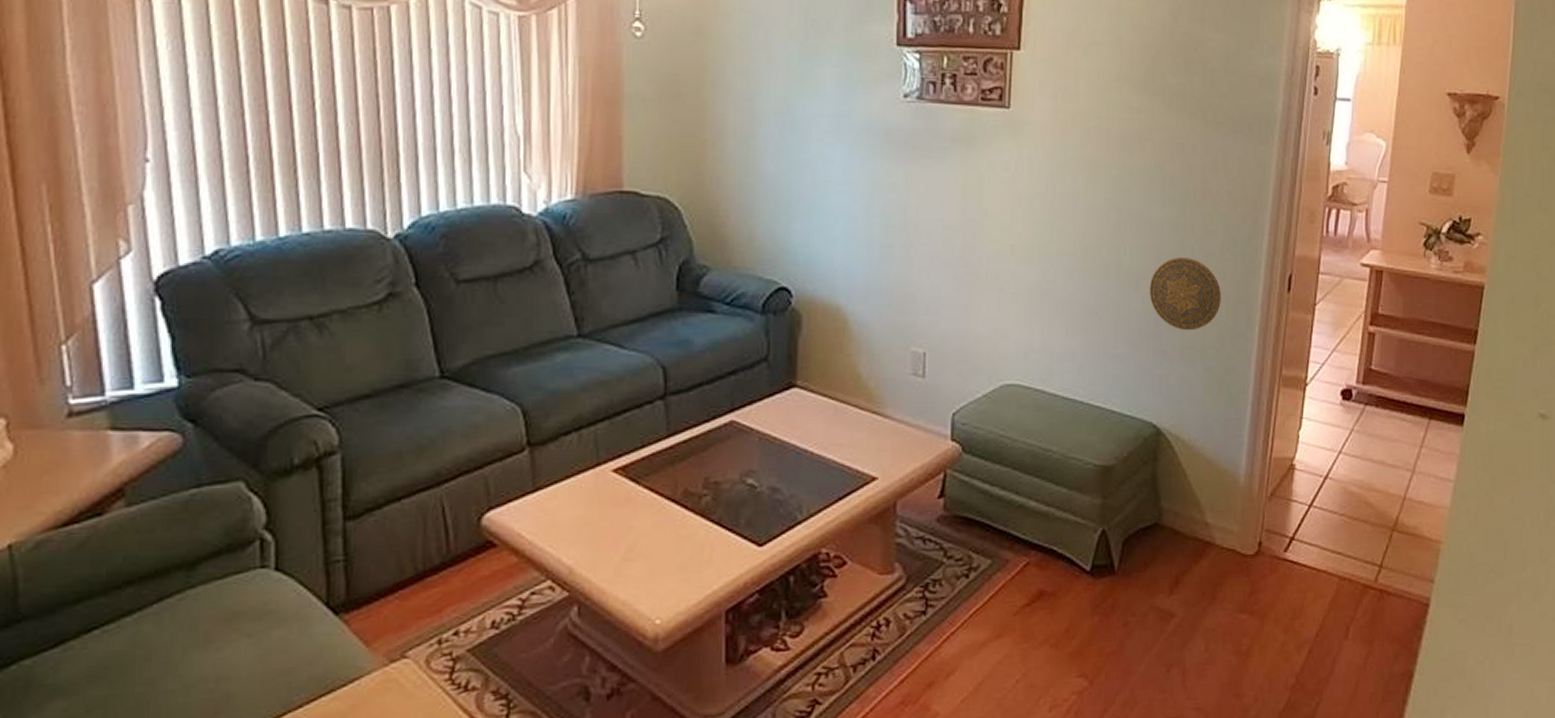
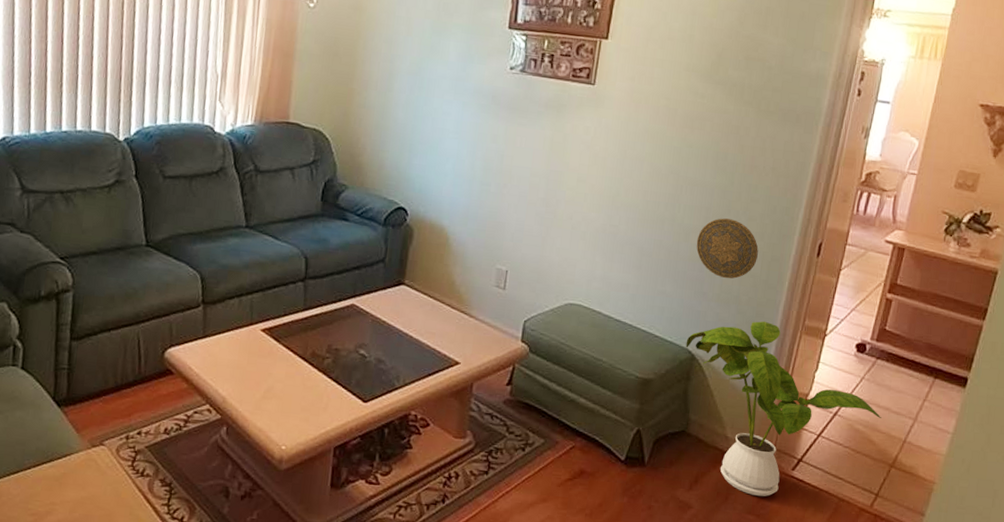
house plant: none [1149,376,1377,590] -> present [685,321,882,497]

